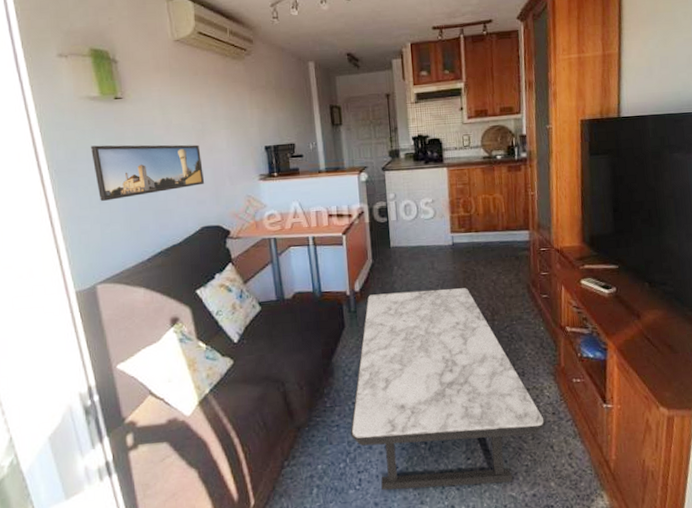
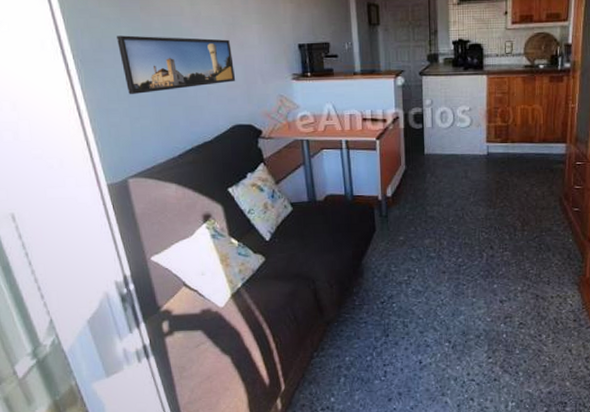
coffee table: present [350,288,546,491] -> none [377,198,566,382]

